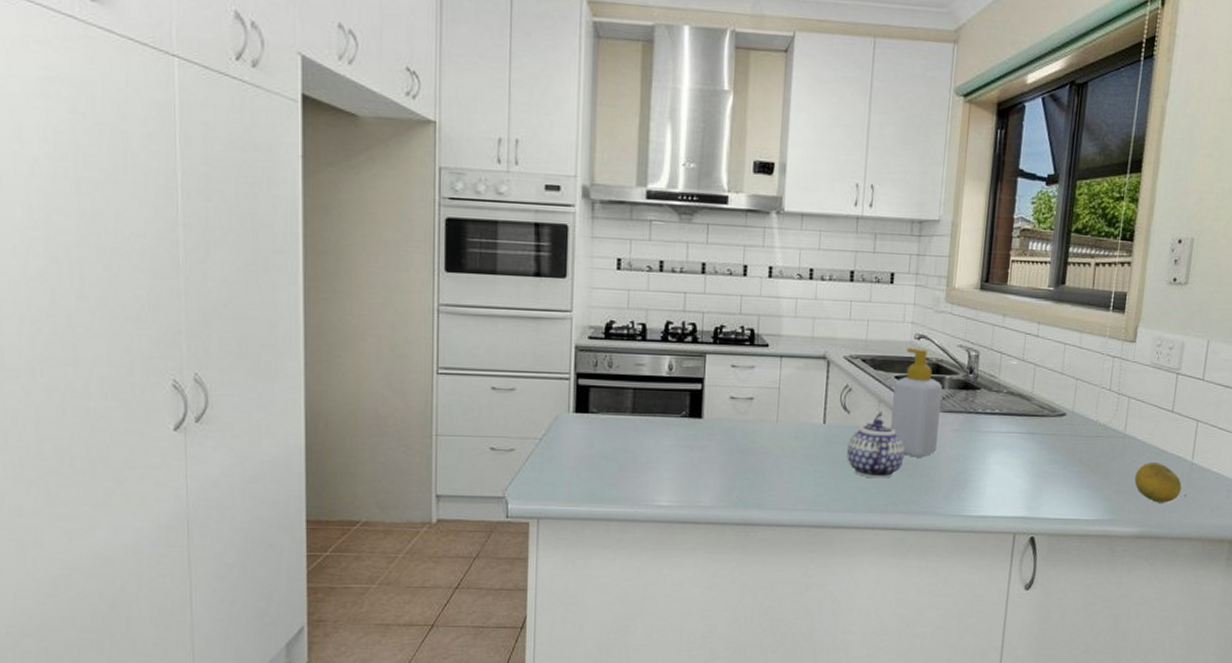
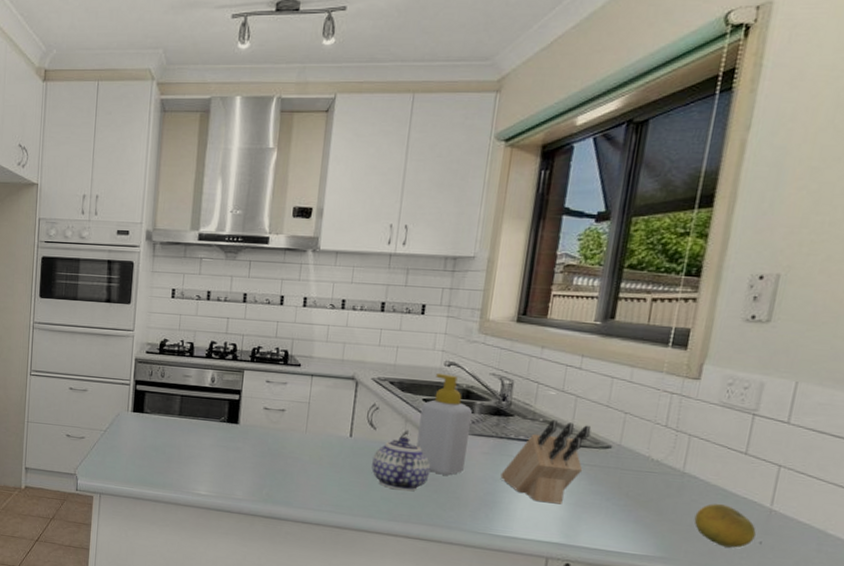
knife block: none [970,390,1049,477] -> present [500,419,592,505]

